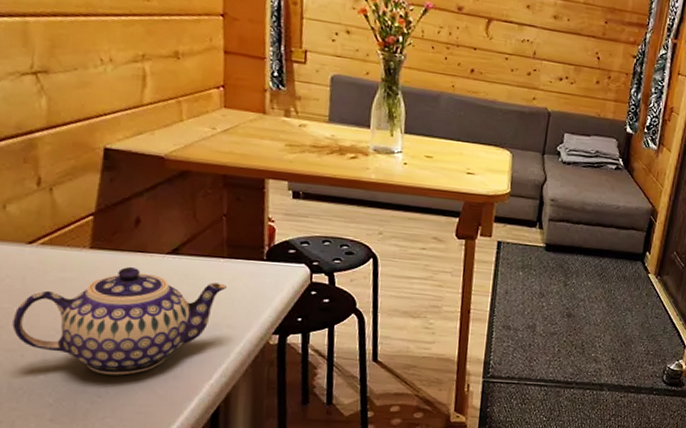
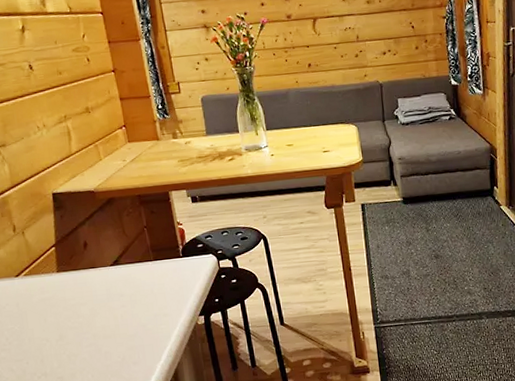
teapot: present [12,266,227,375] -> none [16,280,158,369]

